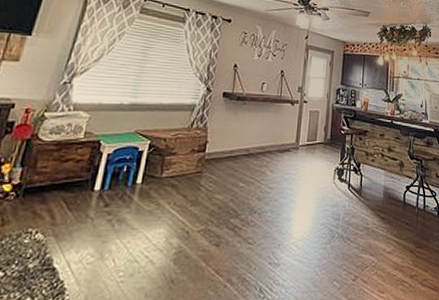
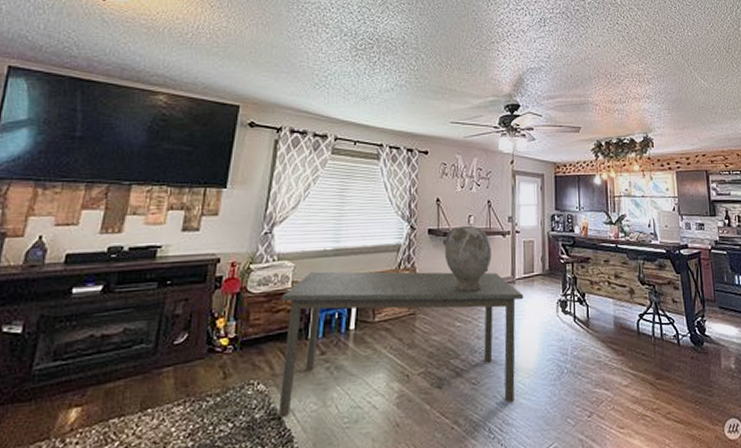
dining table: none [52,124,305,268] -> present [277,271,524,417]
vessel: none [235,91,280,154] -> present [443,225,492,292]

